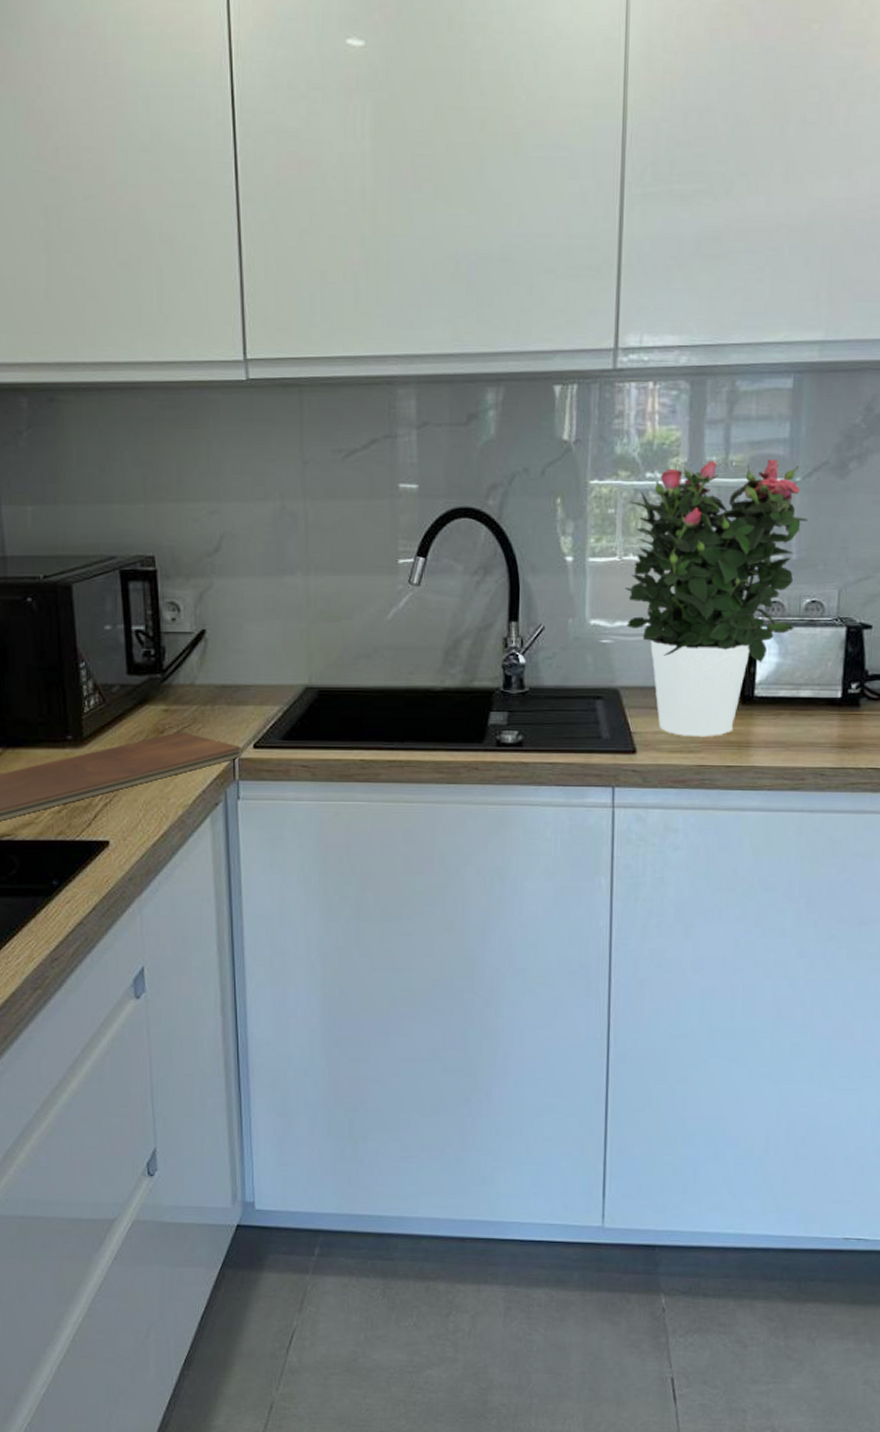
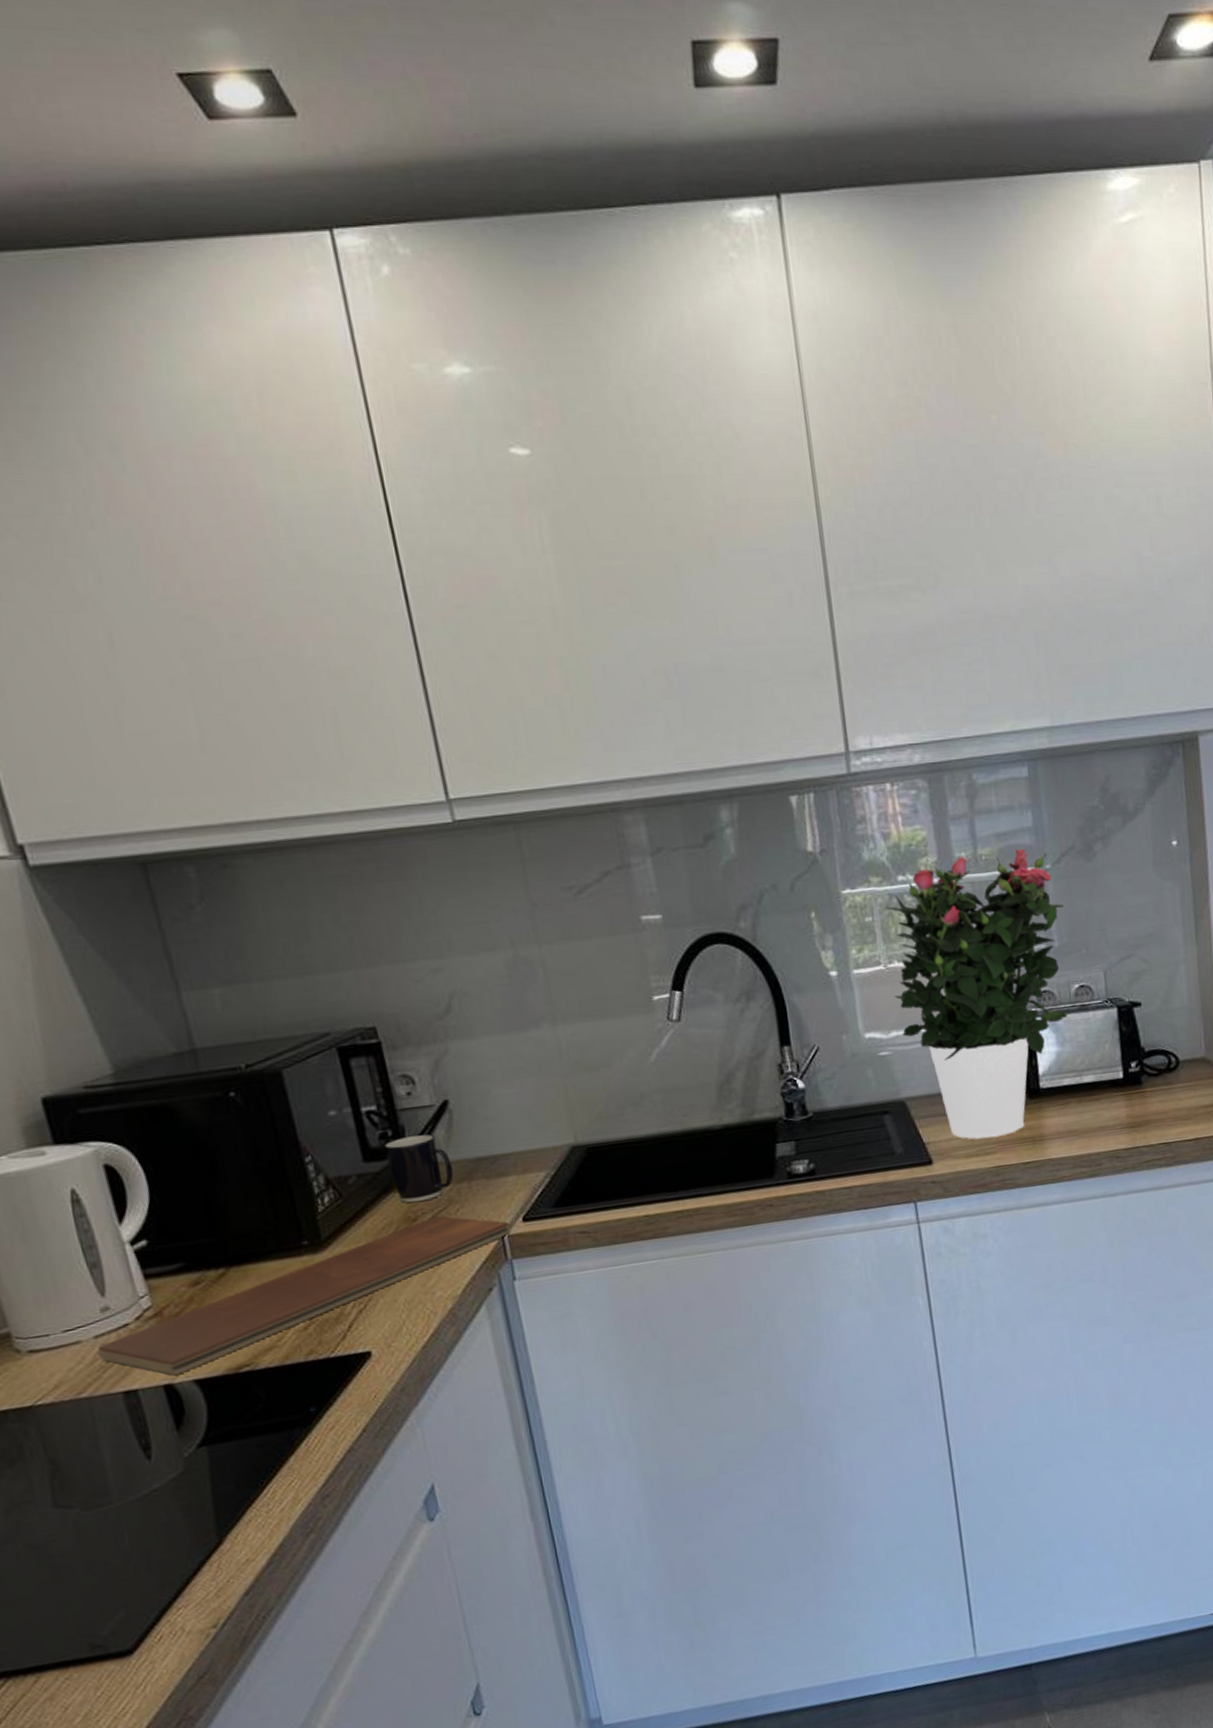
mug: none [146,657,200,717] -> present [383,1134,454,1204]

